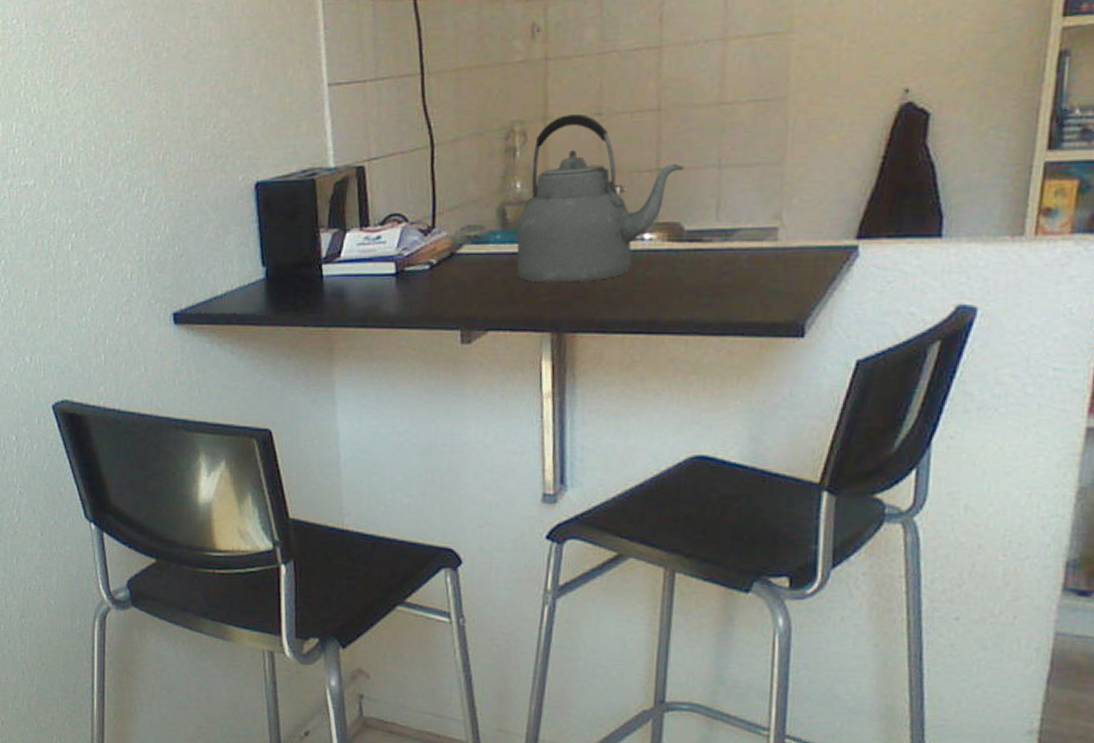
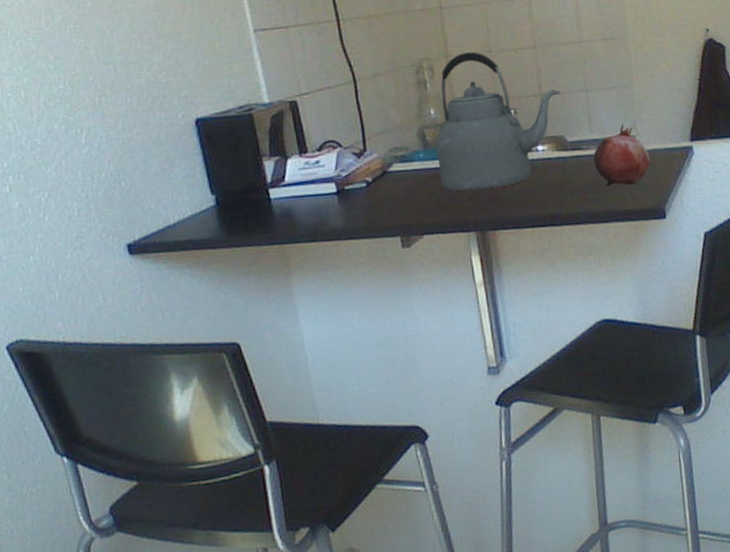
fruit: none [715,211,795,290] -> present [593,123,651,187]

